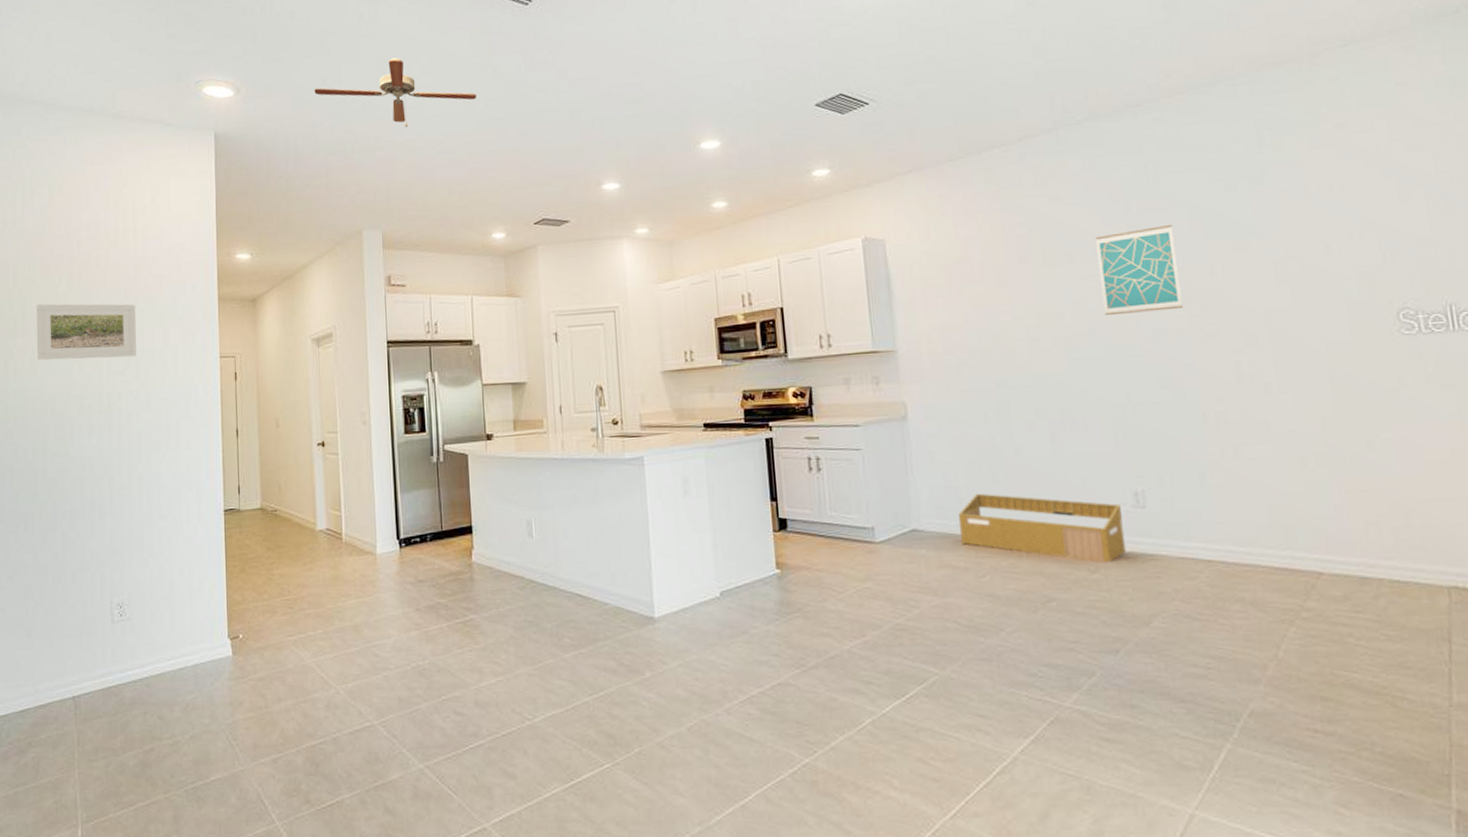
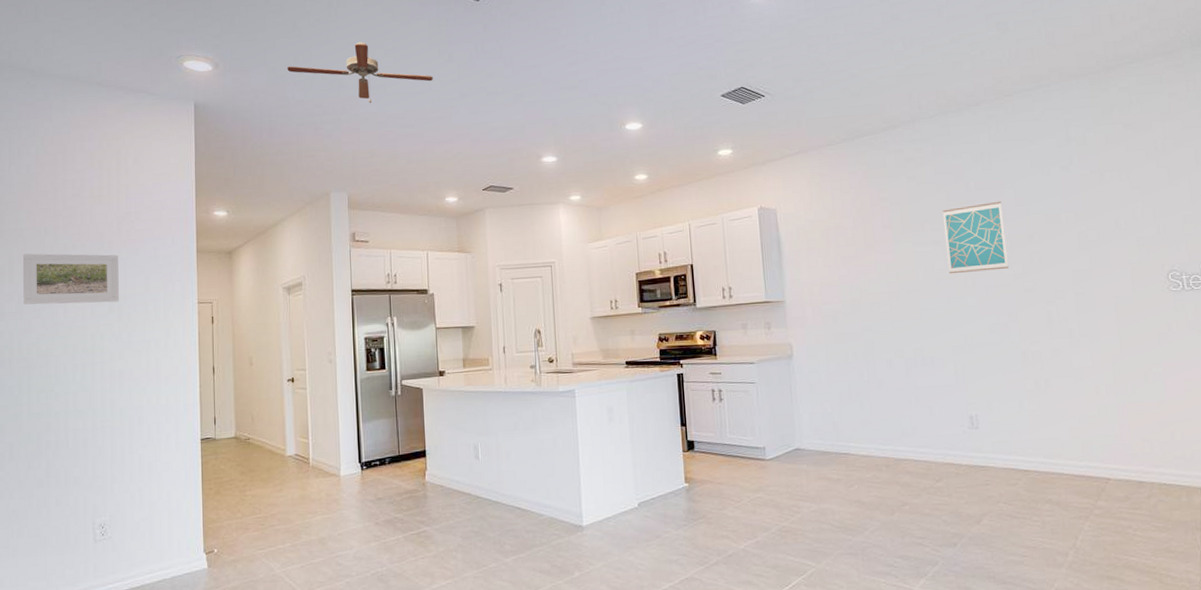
basket: present [958,493,1126,562] -> none [832,418,963,473]

